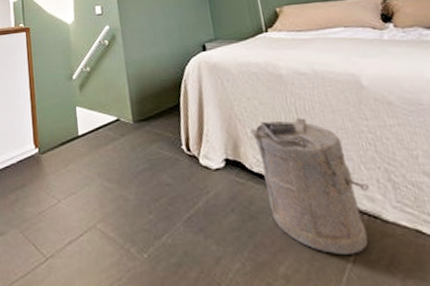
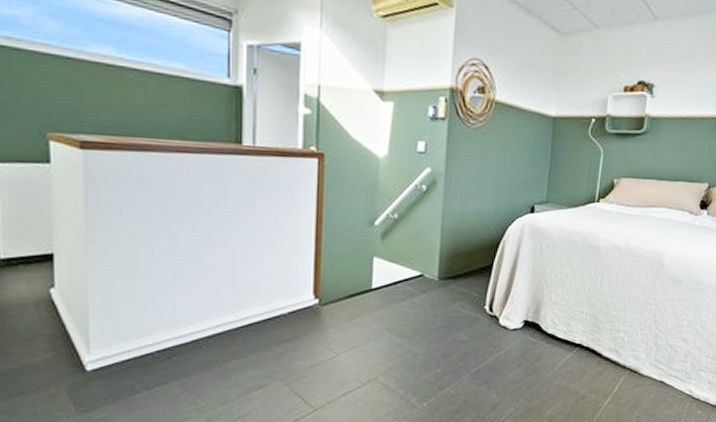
laundry hamper: present [250,118,370,254] -> none [553,288,639,400]

